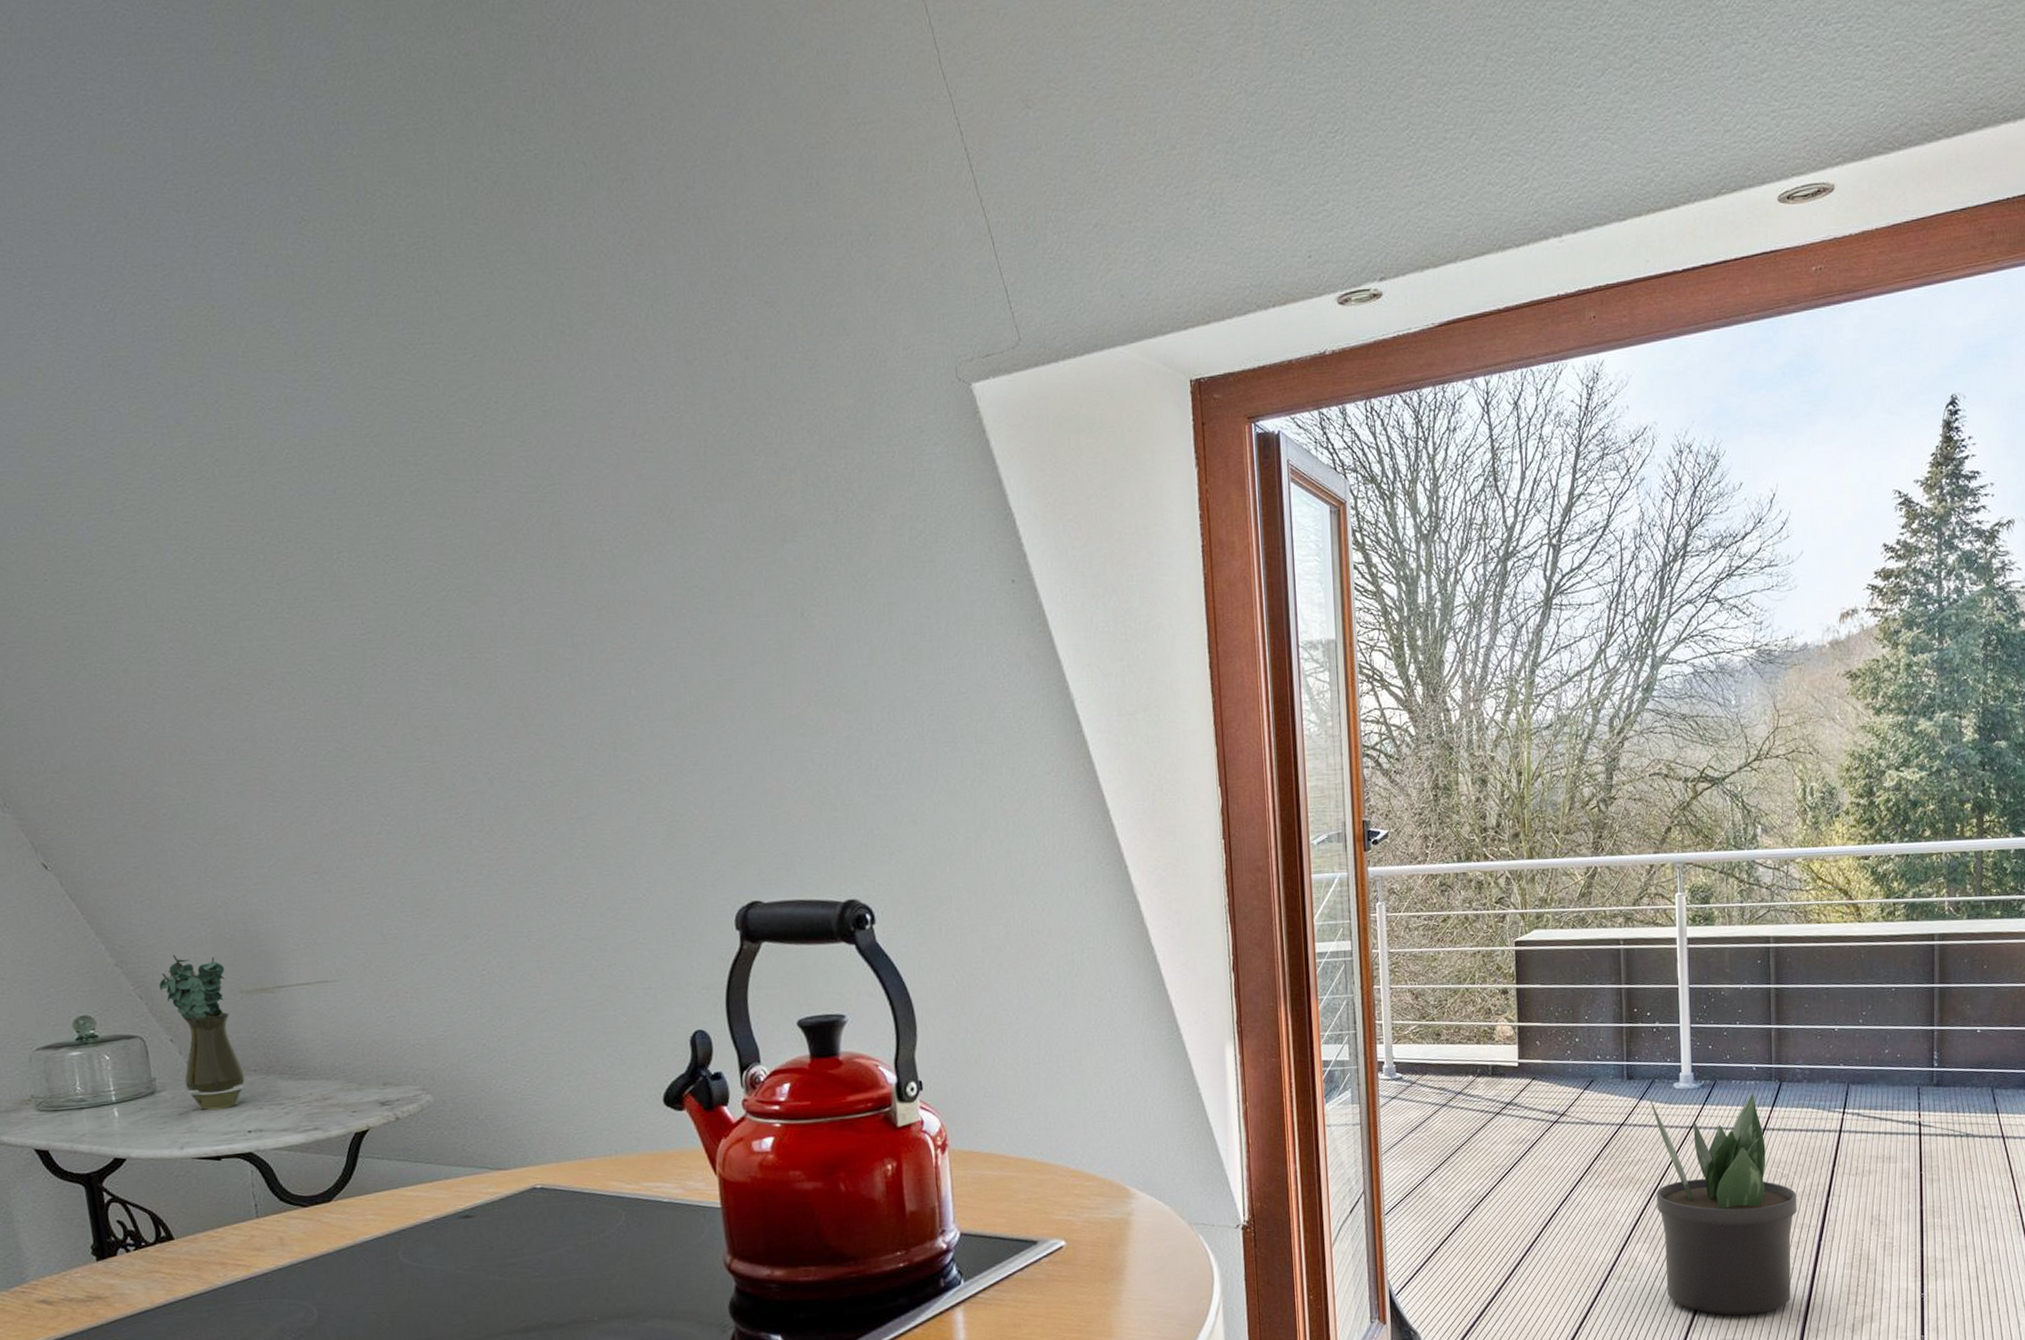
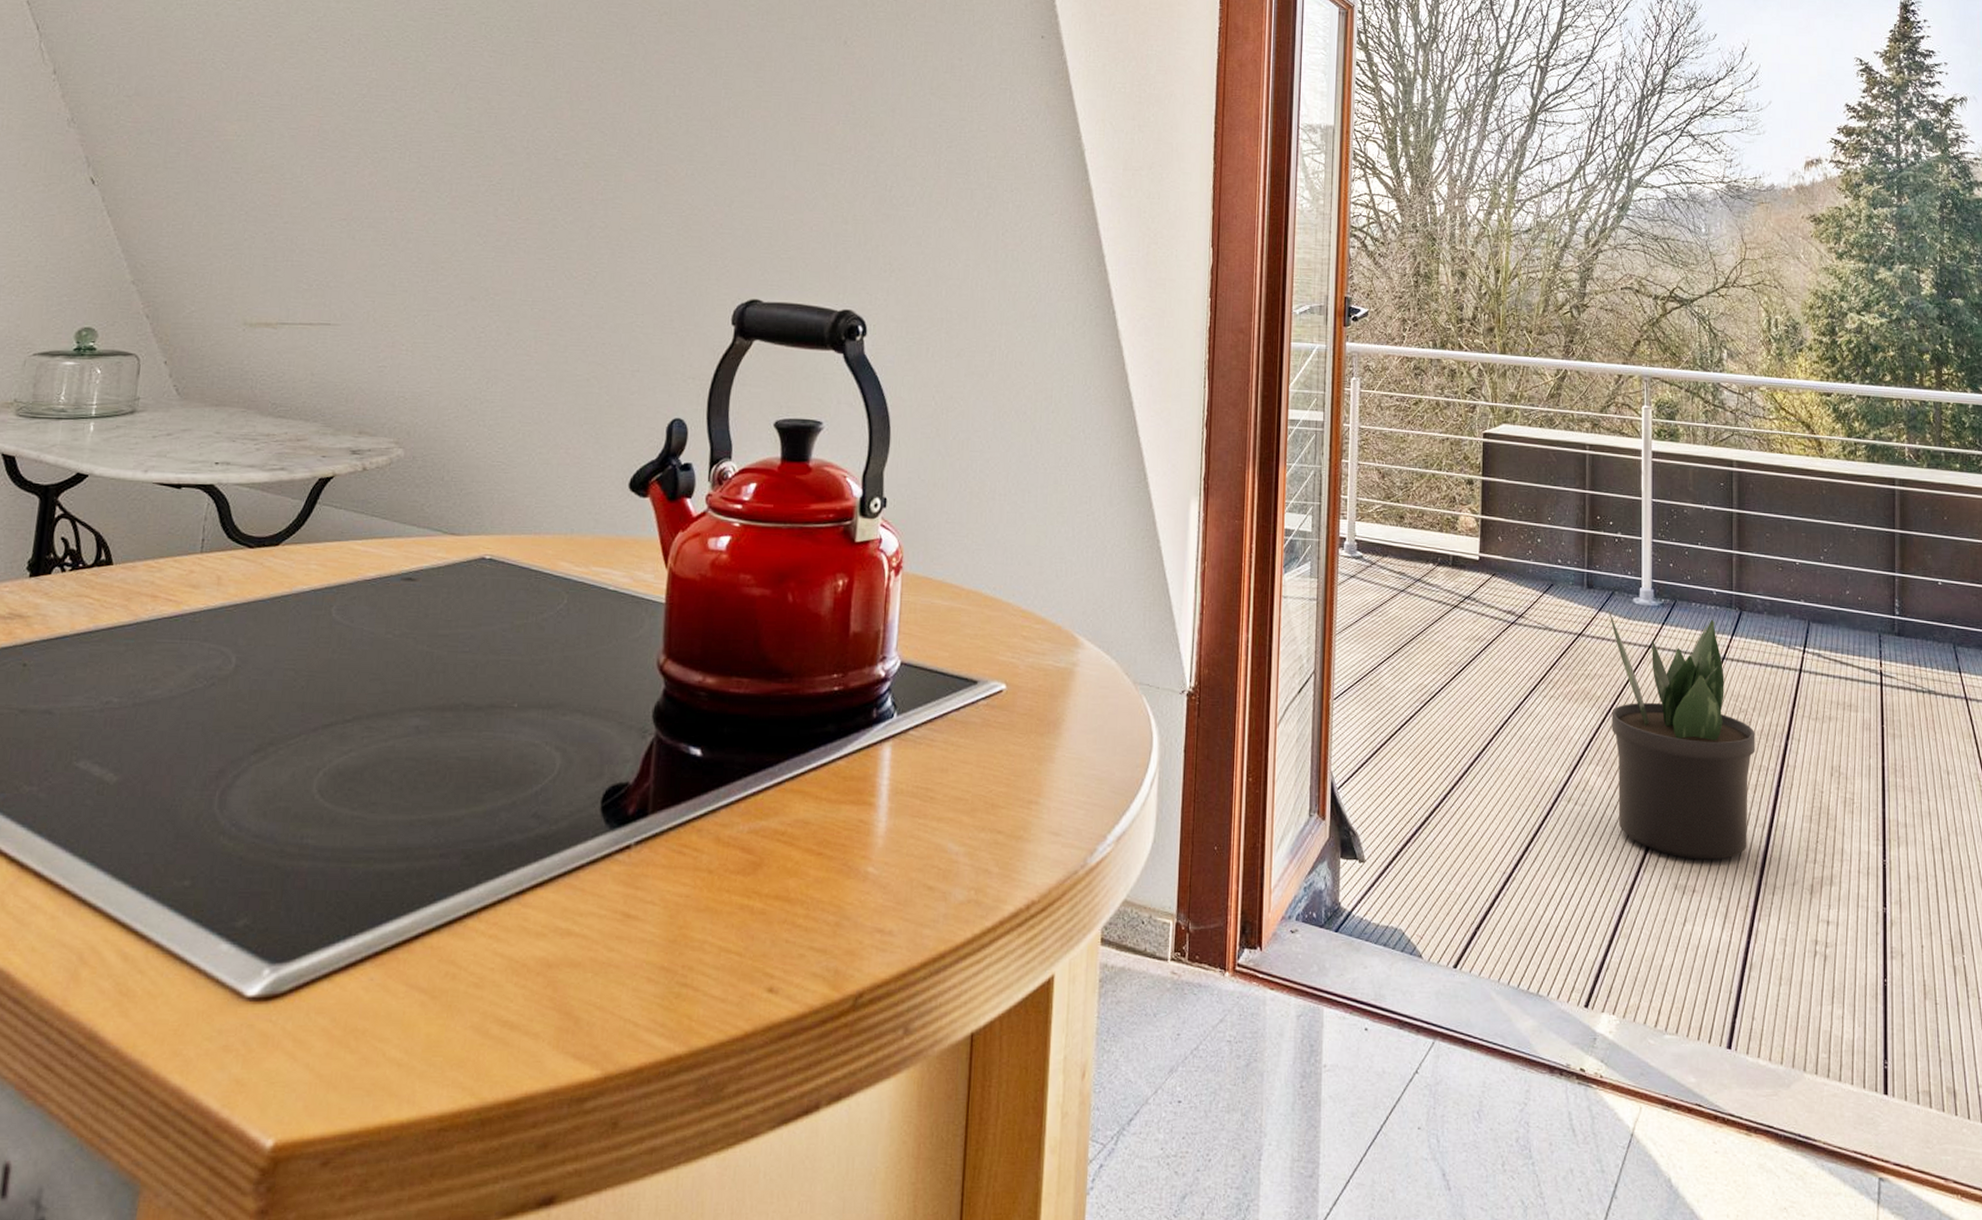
vase: present [158,954,245,1110] -> none [166,279,235,437]

